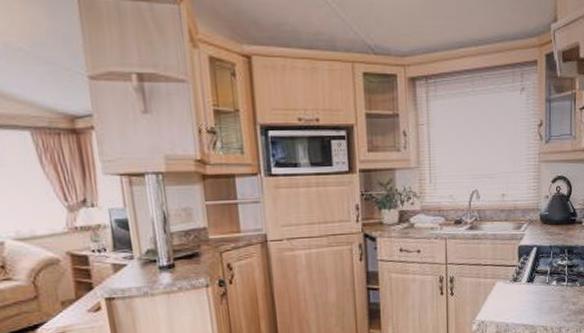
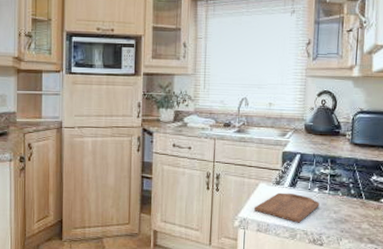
cutting board: none [492,288,558,320] -> present [254,192,320,223]

